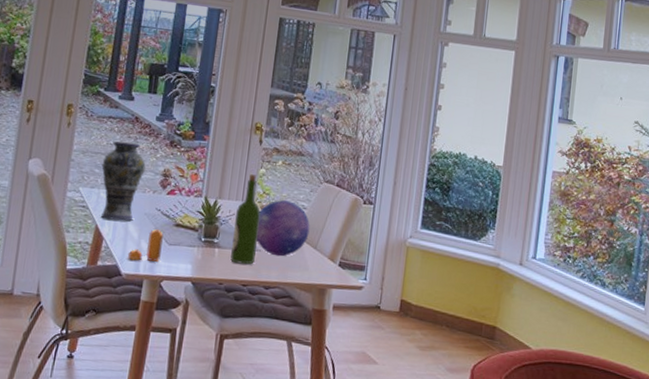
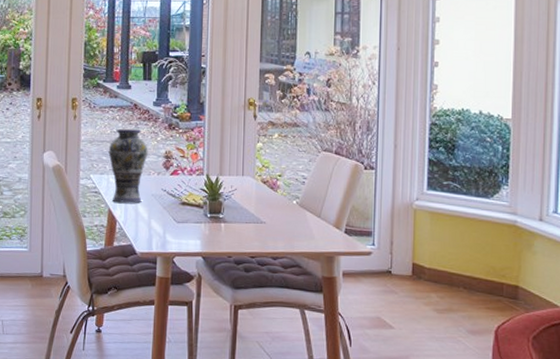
pepper shaker: present [128,228,164,262] -> none [141,208,171,240]
wine bottle: present [230,174,261,265] -> none [237,149,261,237]
decorative ball: present [256,200,310,257] -> none [259,172,312,227]

